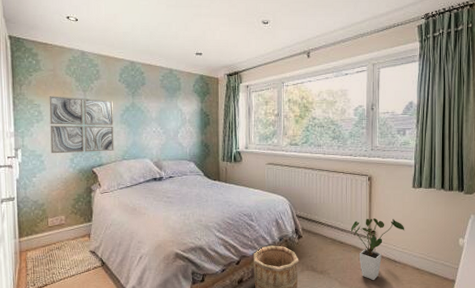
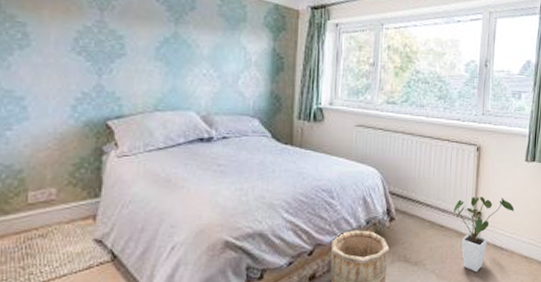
wall art: present [49,96,114,154] -> none [40,12,145,98]

